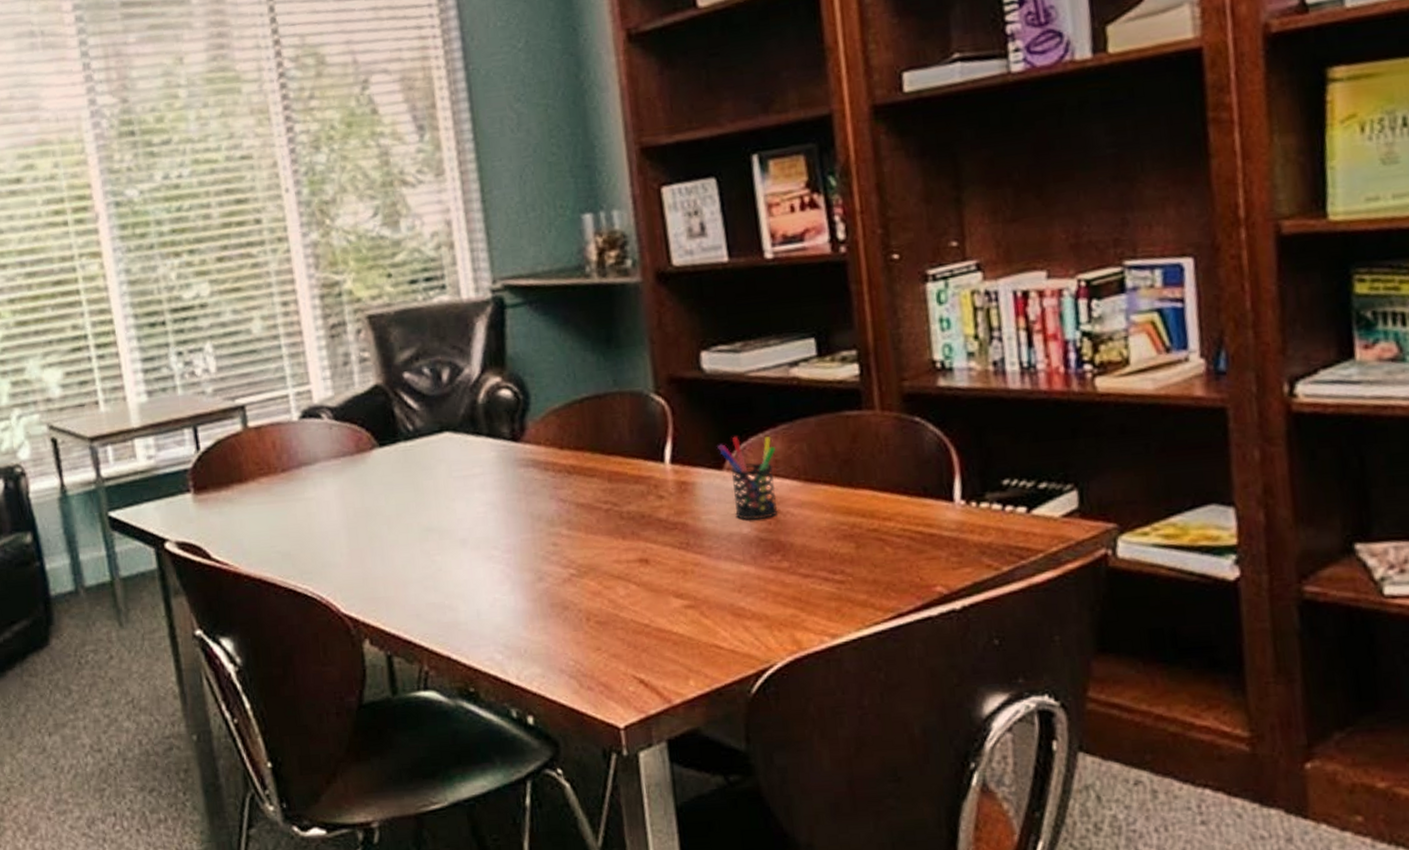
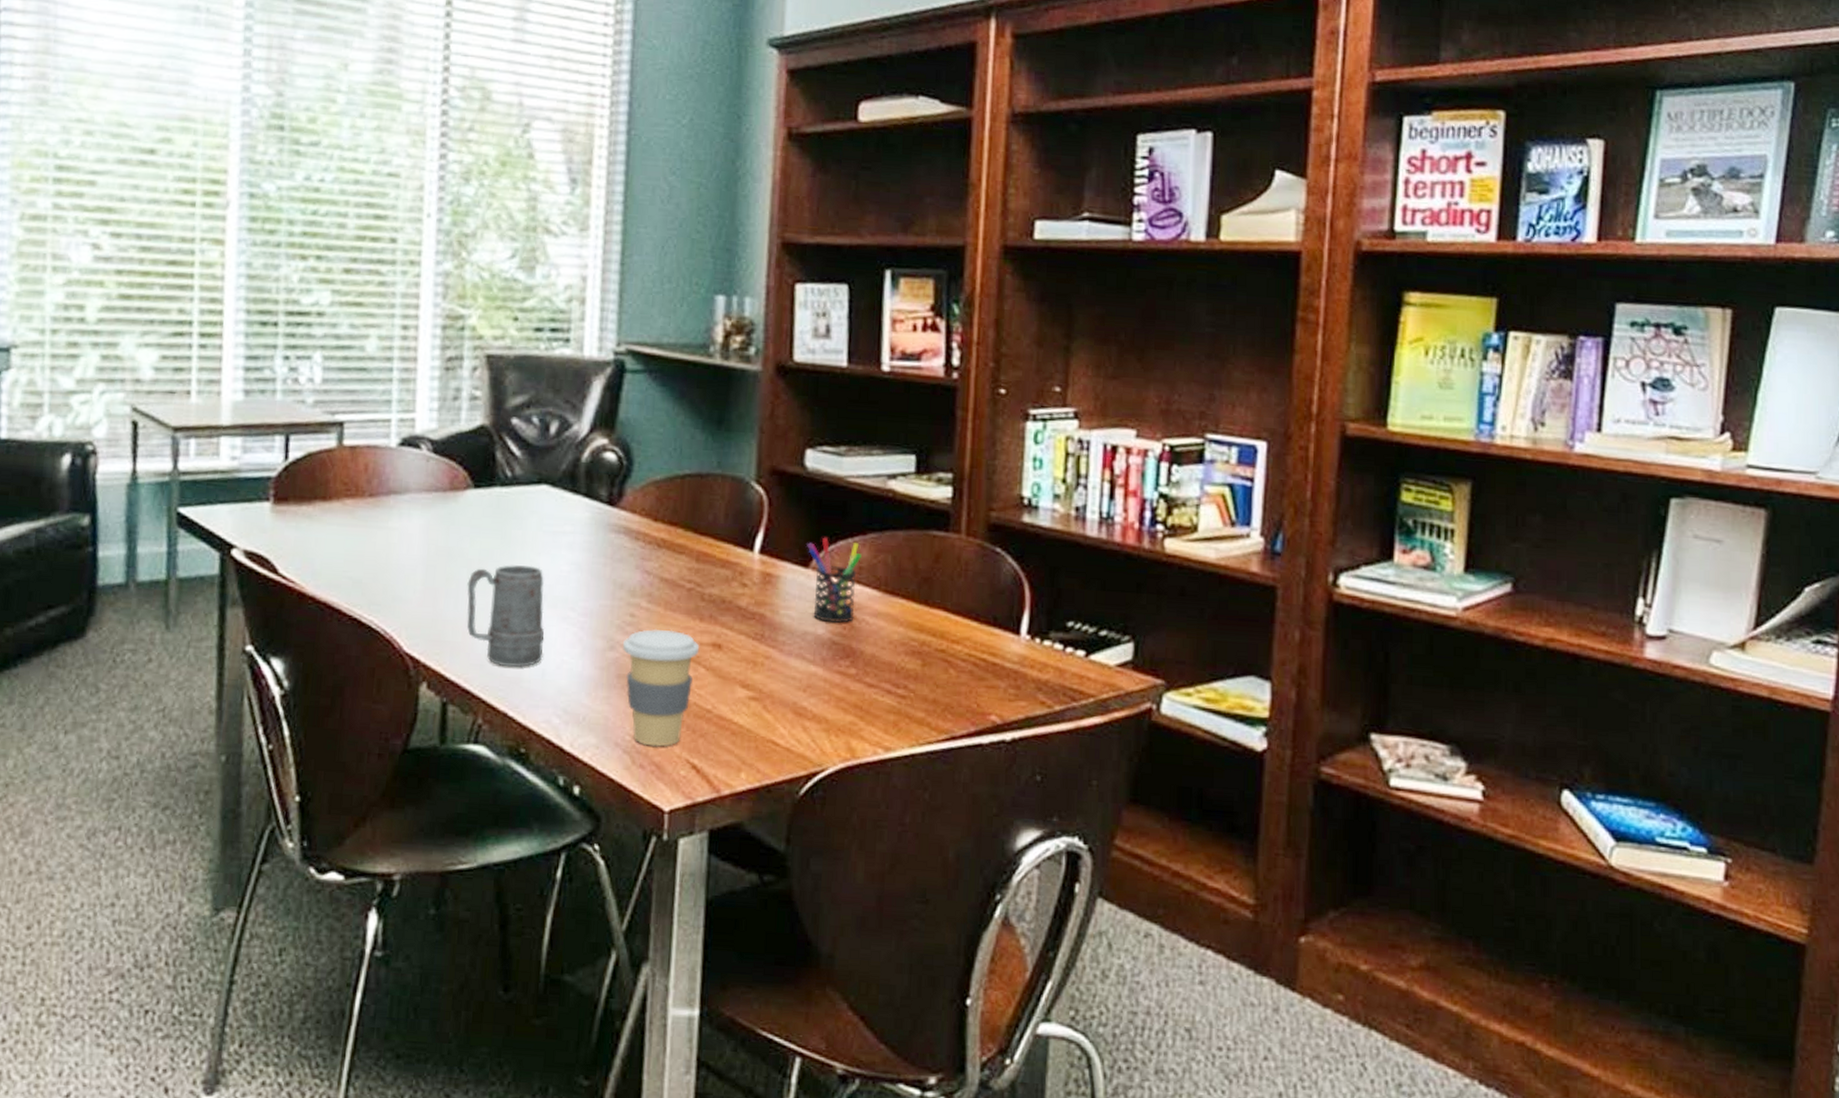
mug: none [390,512,475,614] -> present [467,565,545,668]
coffee cup: none [551,552,627,668] -> present [623,628,700,747]

